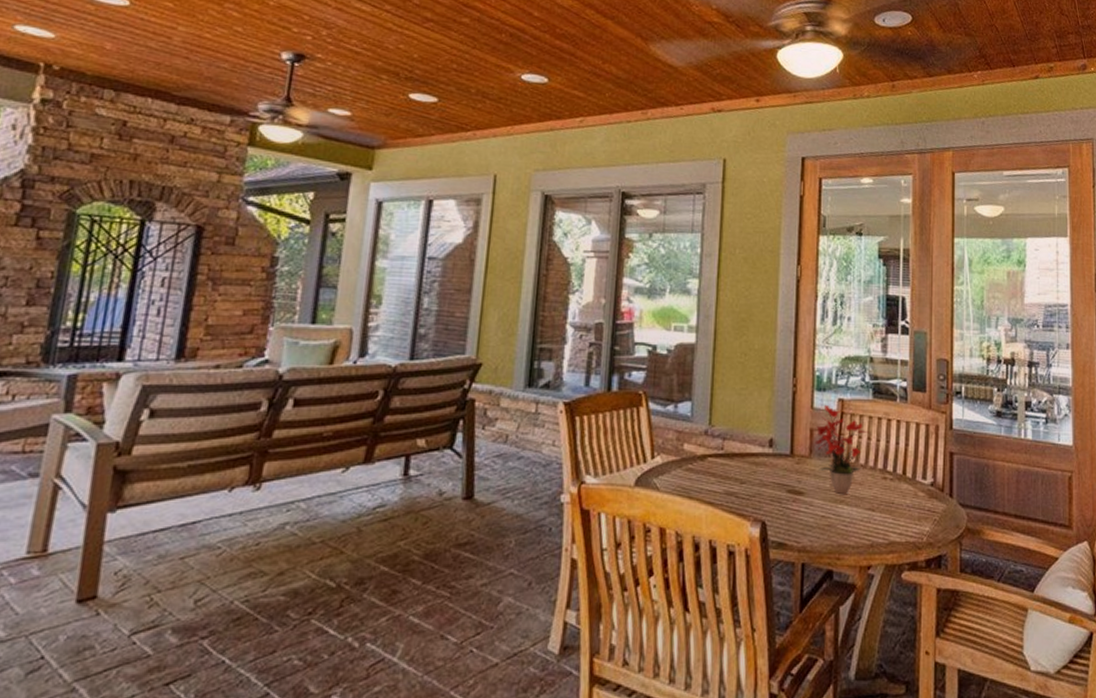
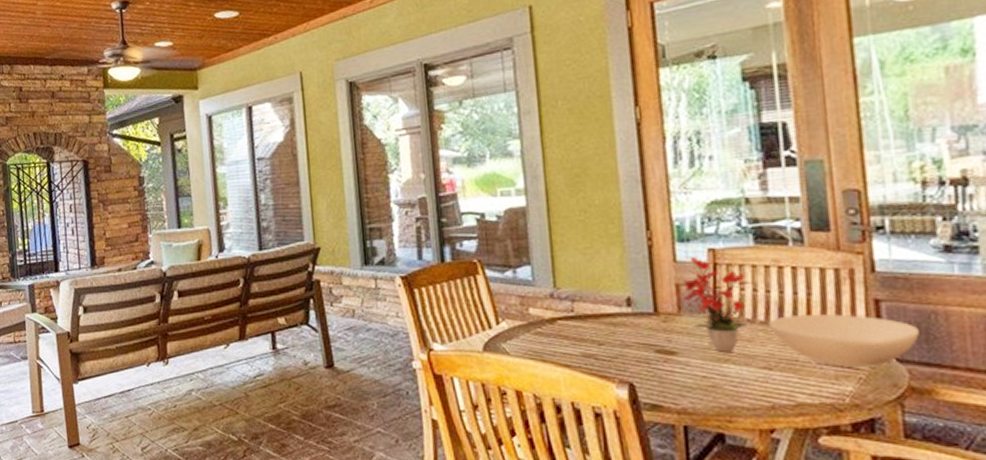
bowl: none [876,463,977,510] -> present [768,314,921,367]

